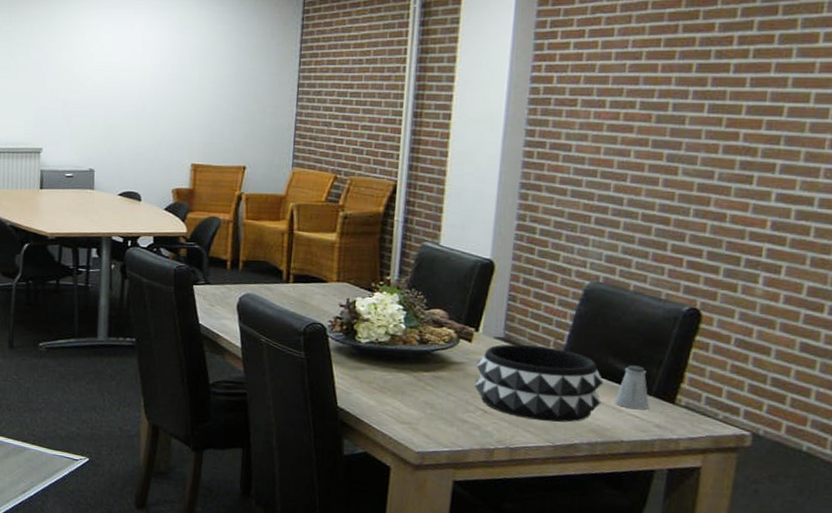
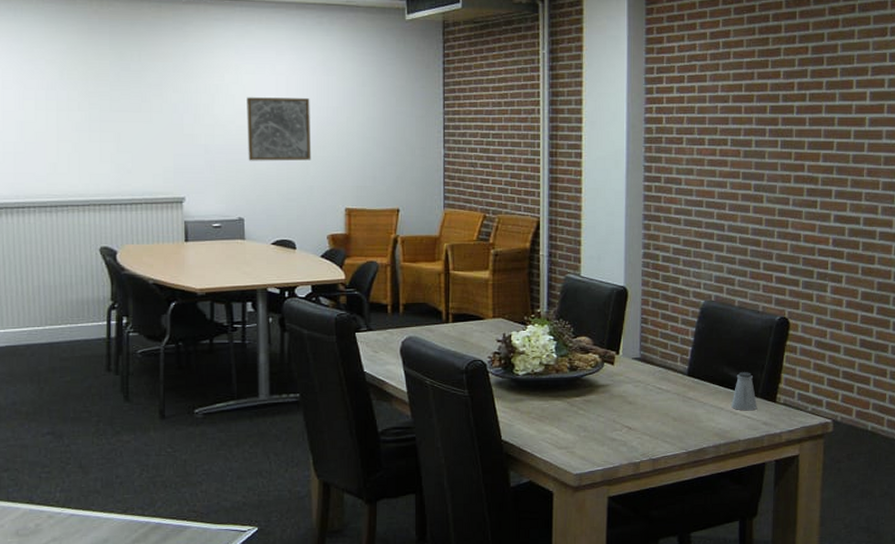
wall art: none [102,55,164,117] -> present [247,97,311,161]
decorative bowl: present [474,344,604,423] -> none [619,362,722,431]

